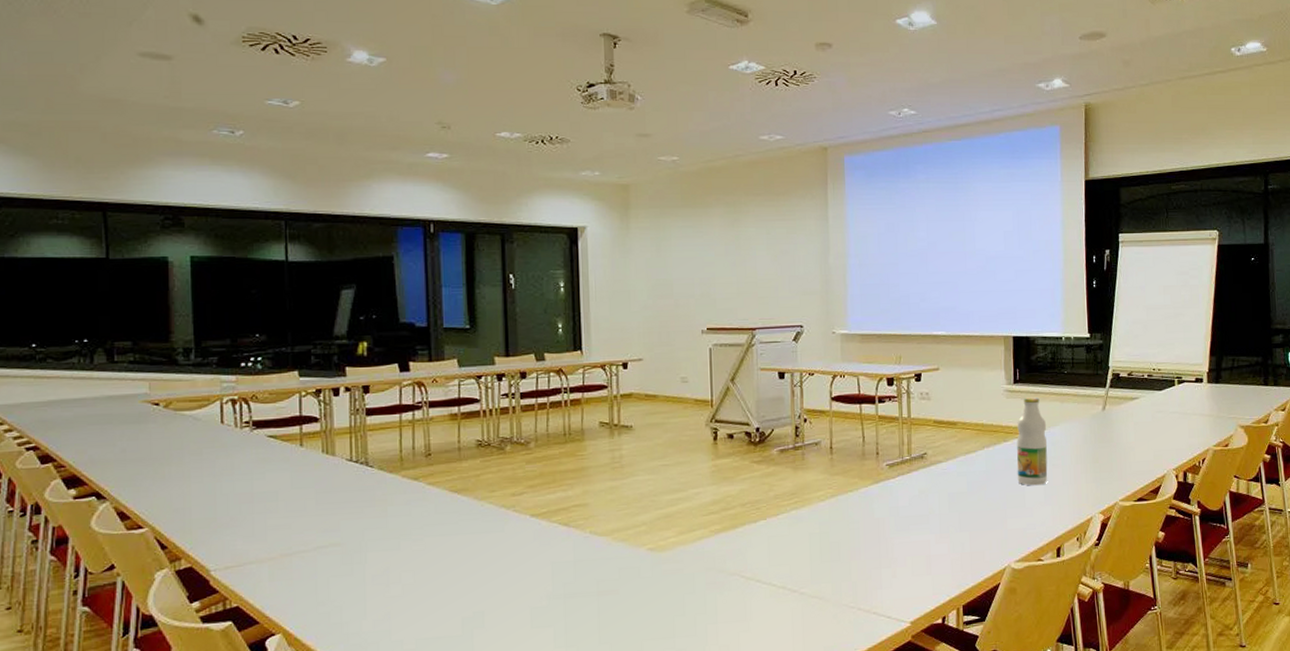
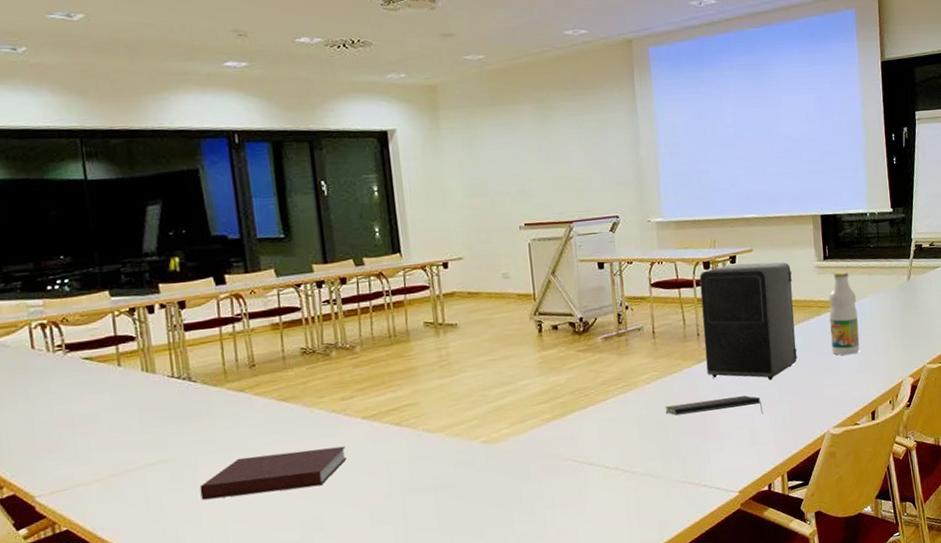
notebook: none [367,543,513,588] -> present [199,446,347,501]
notepad: none [838,521,941,543] -> present [665,395,764,416]
speaker: none [882,382,980,507] -> present [699,262,797,380]

